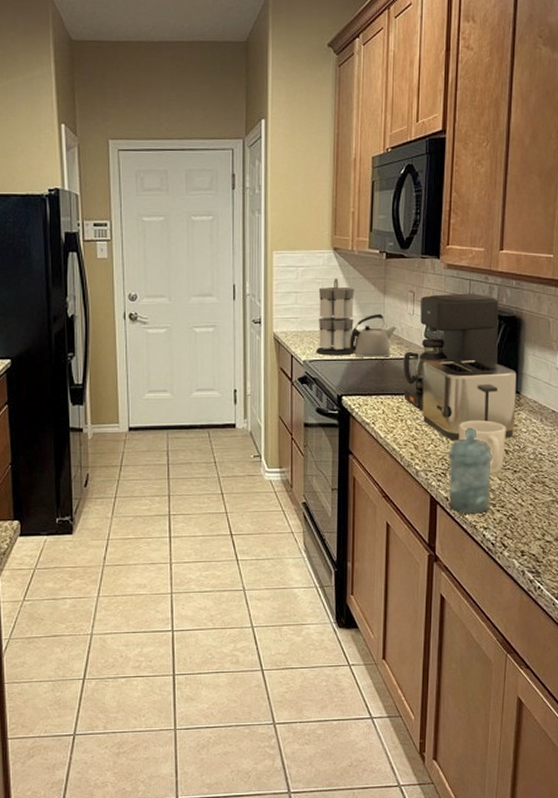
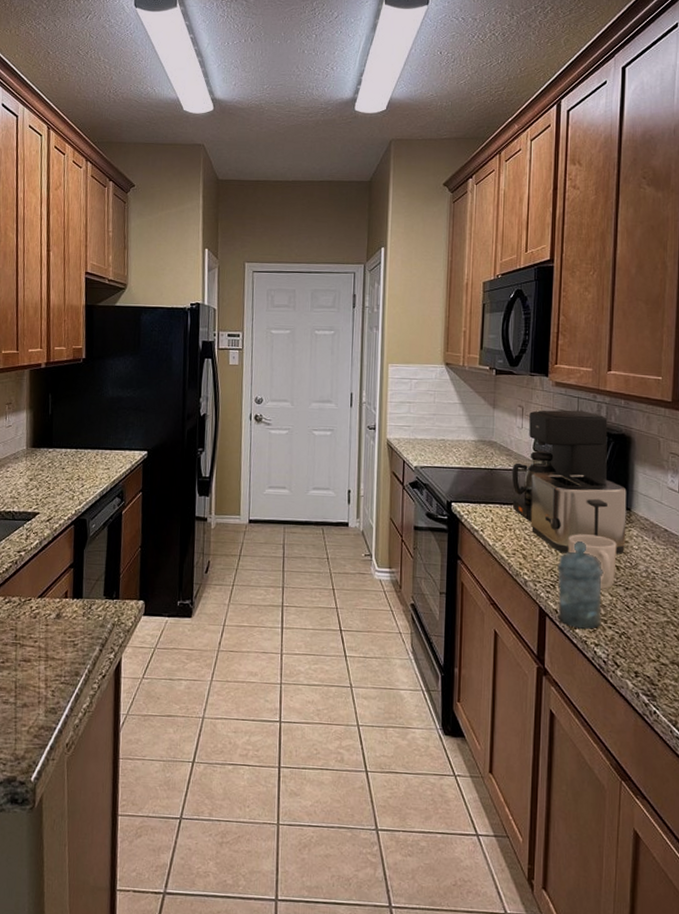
spice rack: present [316,278,355,356] -> none [427,391,465,464]
kettle: present [349,313,397,358] -> none [459,425,506,468]

